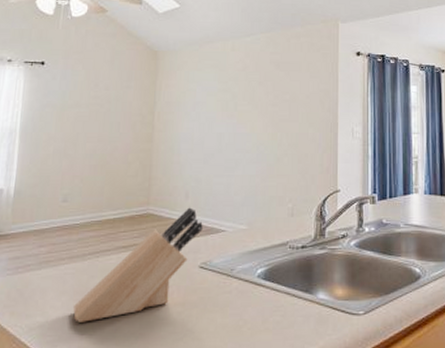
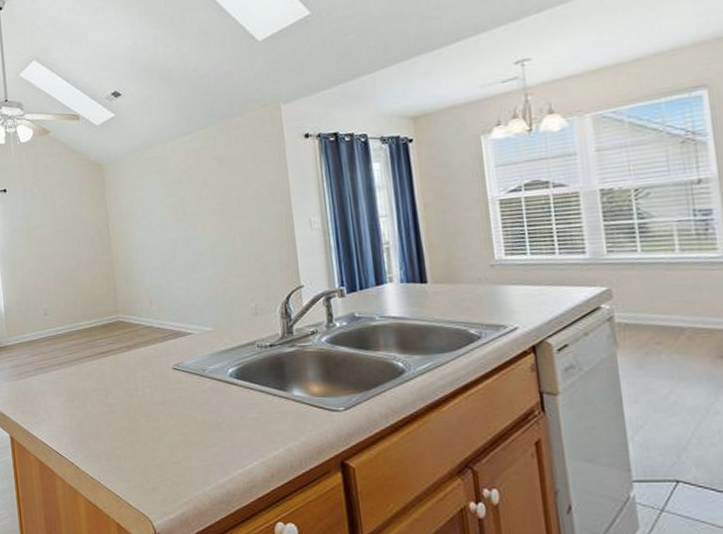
knife block: present [73,207,203,323] -> none [70,313,171,420]

